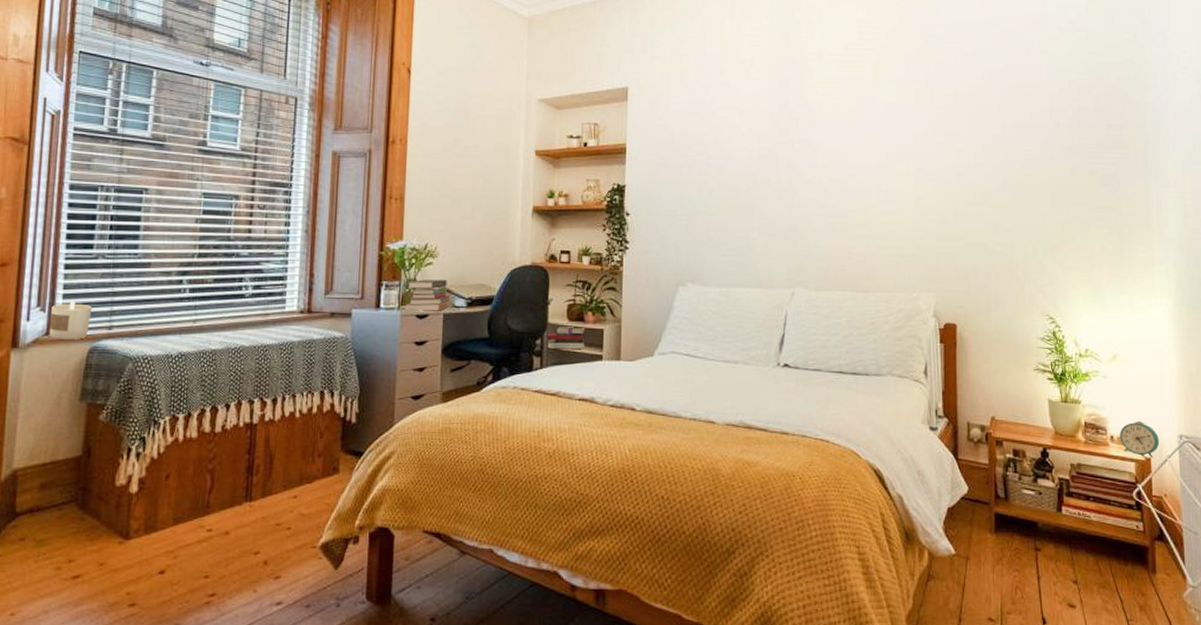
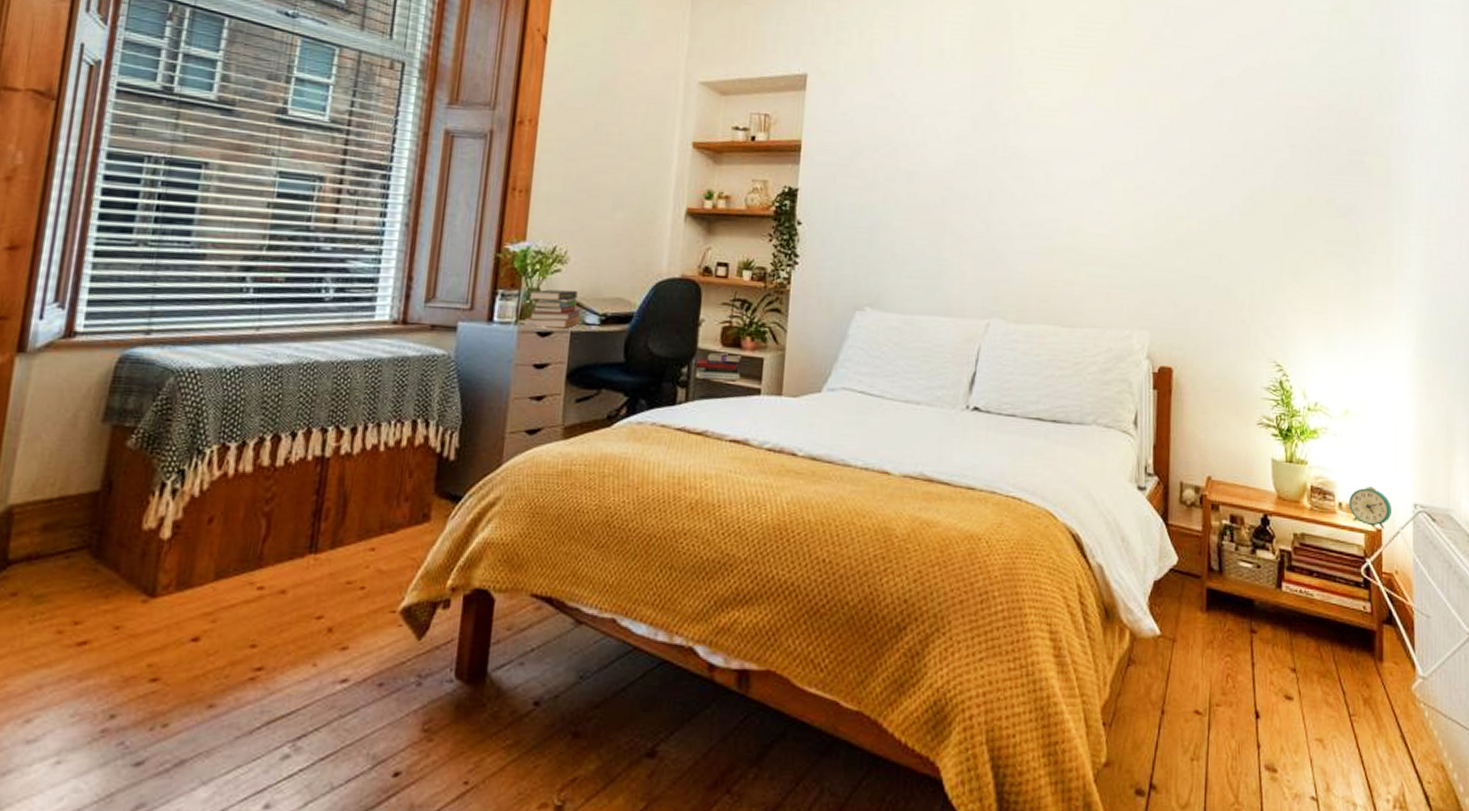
candle: present [48,300,93,340] -> none [66,296,127,345]

